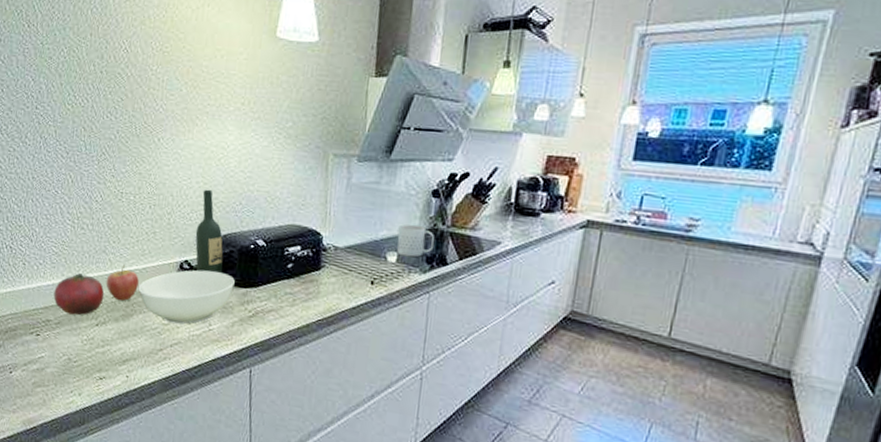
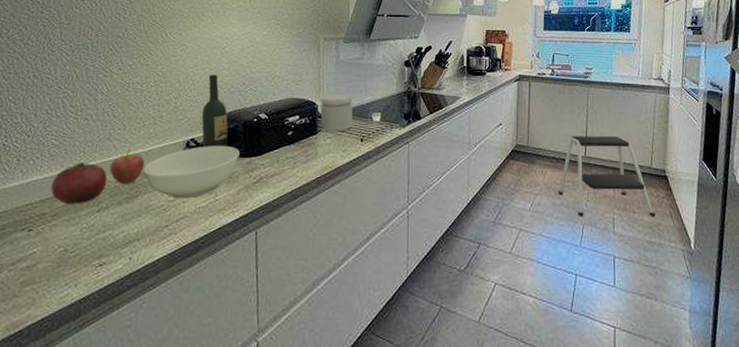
jar: none [325,223,364,270] -> present [320,93,353,132]
mug: present [396,224,435,258] -> none [379,89,410,116]
step stool: none [622,308,763,431] -> present [558,135,655,218]

